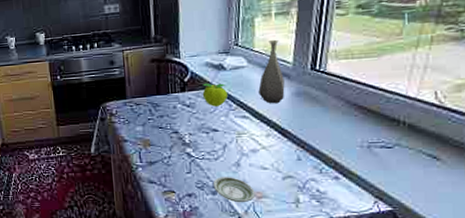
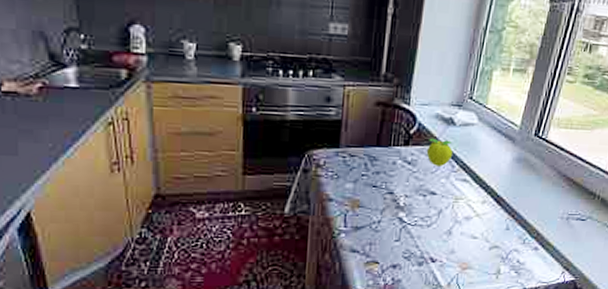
saucer: present [213,177,255,203] -> none [420,246,461,275]
bottle: present [258,39,285,104] -> none [483,97,512,169]

